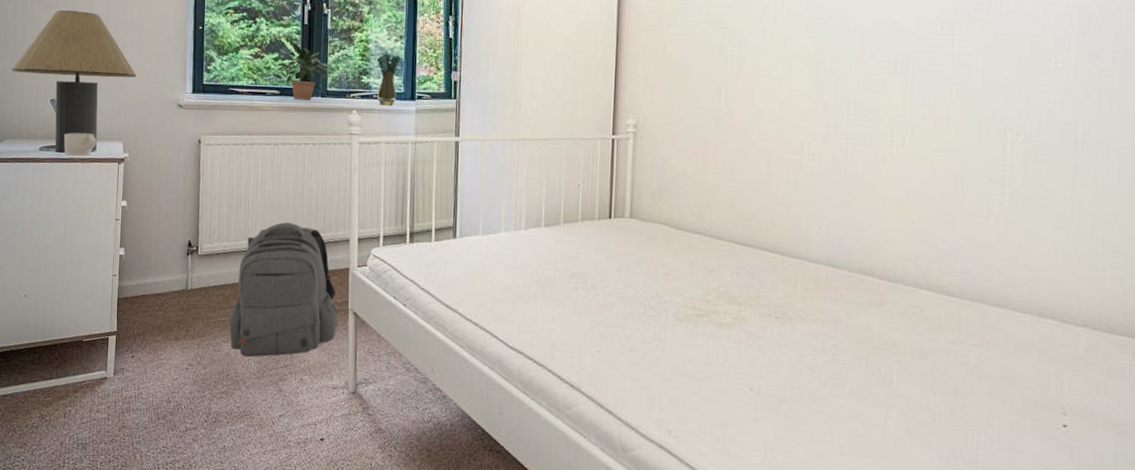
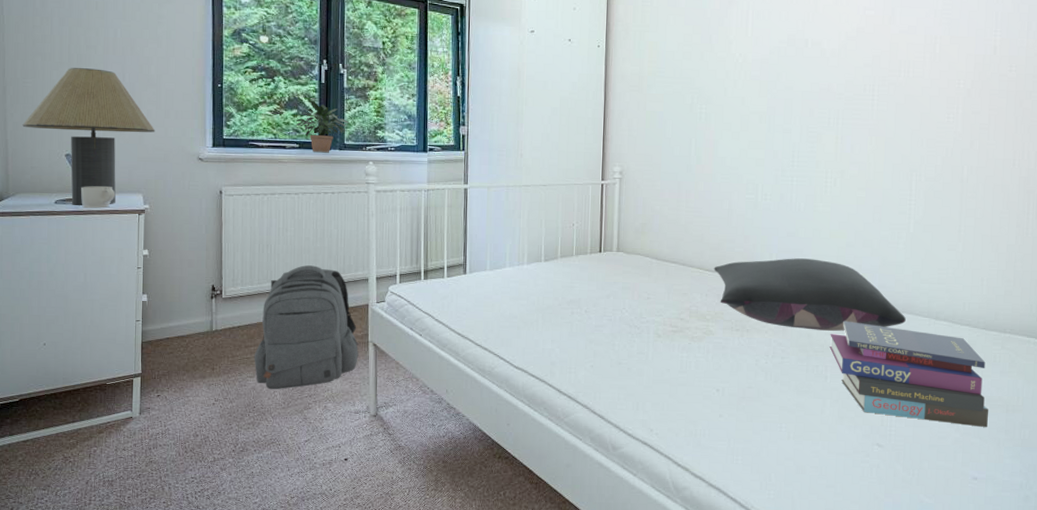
vase: present [376,51,401,107] -> none [390,108,413,158]
pillow: none [747,232,998,326] -> present [714,258,906,331]
books: none [895,312,1114,460] -> present [829,320,988,427]

